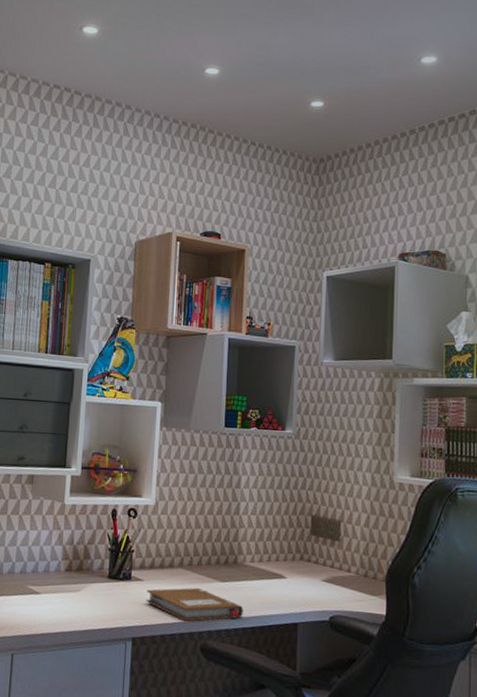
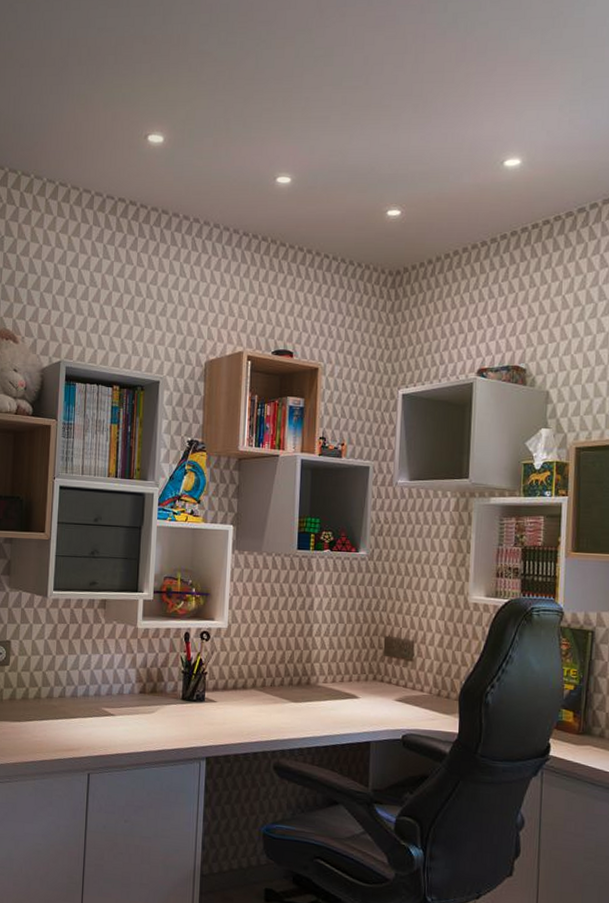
notebook: present [146,587,243,621] -> none [219,708,316,741]

